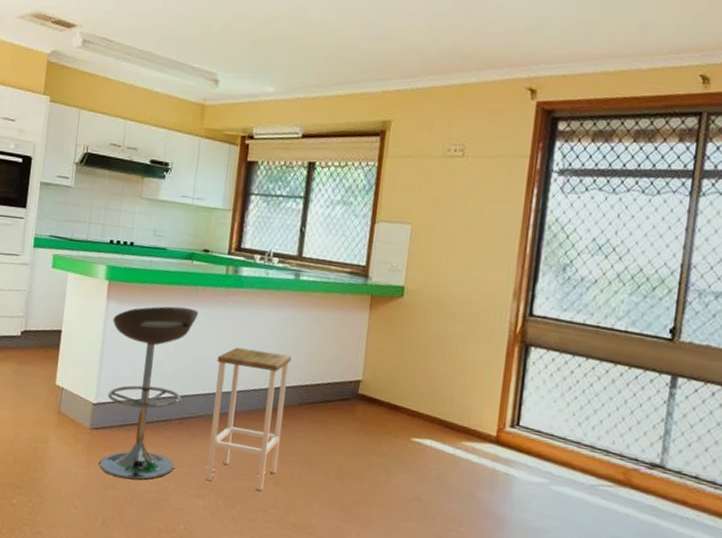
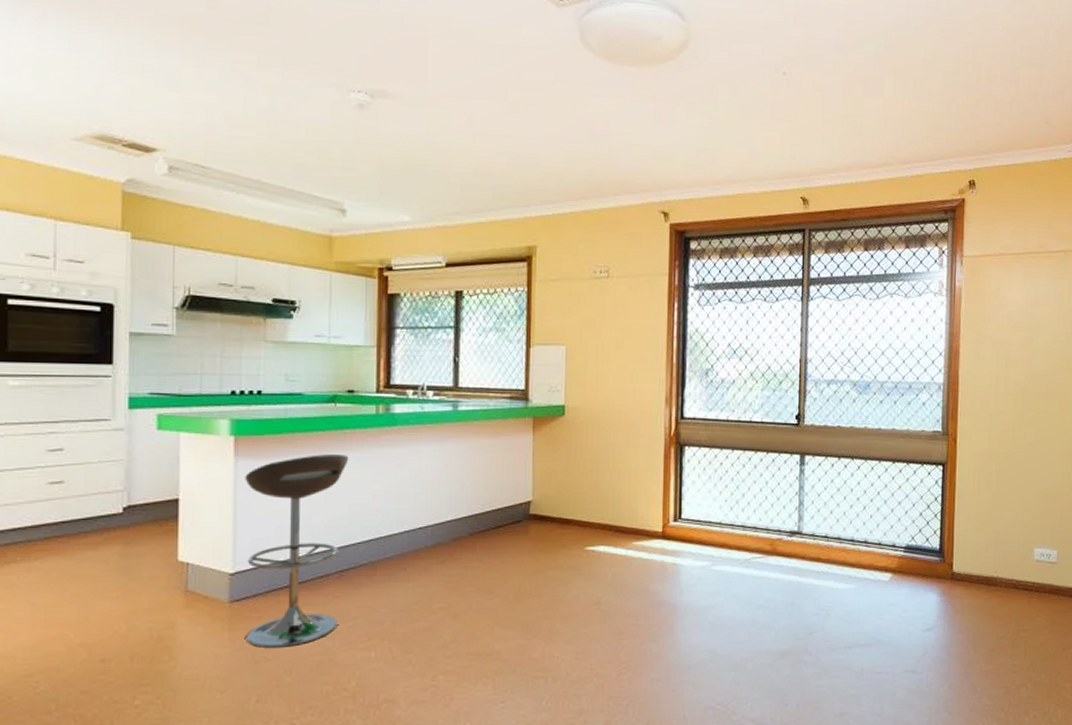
bar stool: present [206,347,292,492] -> none [375,487,458,631]

